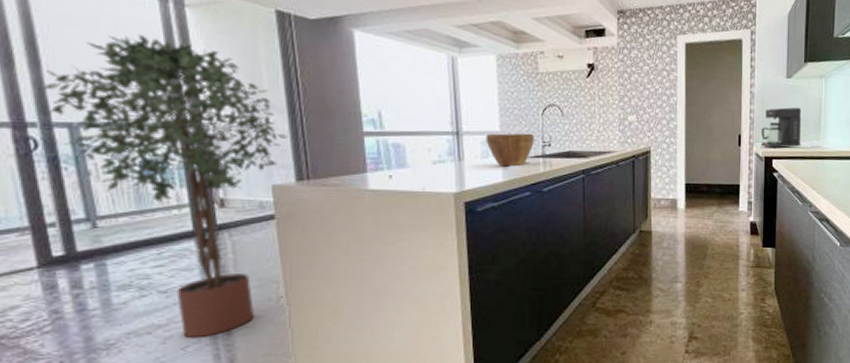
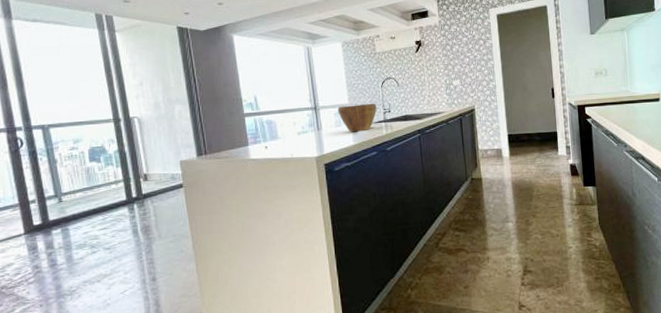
potted tree: present [36,34,288,339] -> none [21,55,190,285]
coffee maker: present [760,107,802,149] -> none [571,59,610,97]

